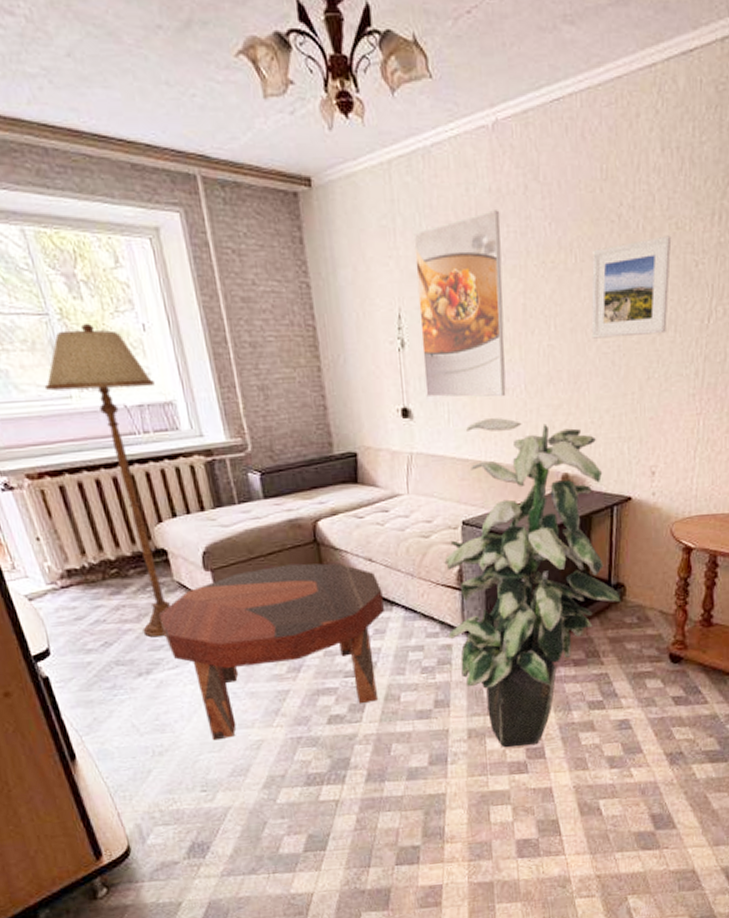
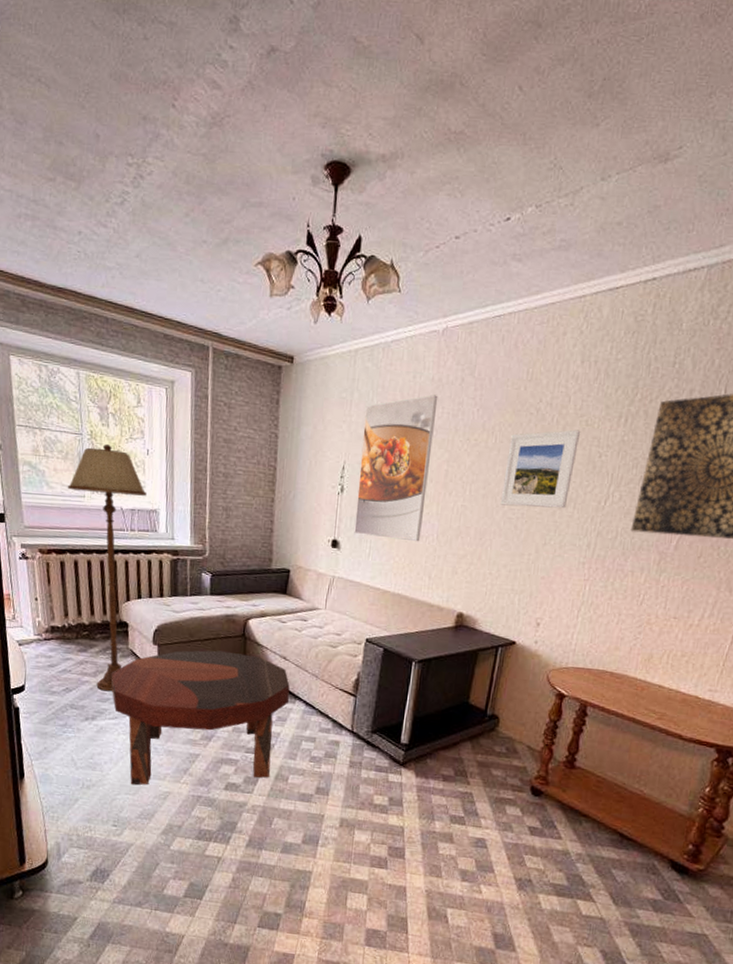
indoor plant: present [444,418,621,748] -> none [338,557,494,844]

